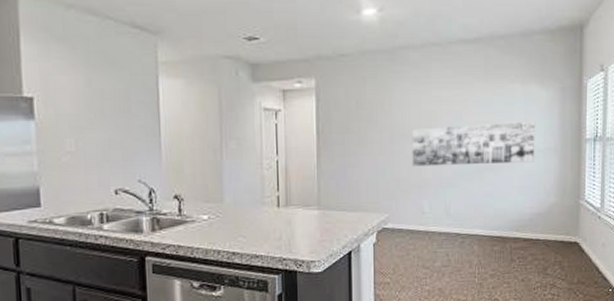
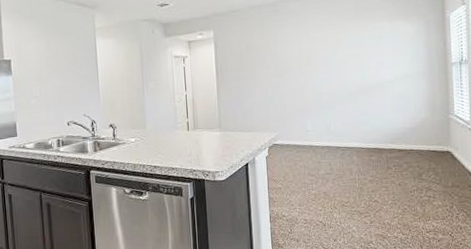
wall art: present [412,120,535,167] -> none [294,50,404,94]

